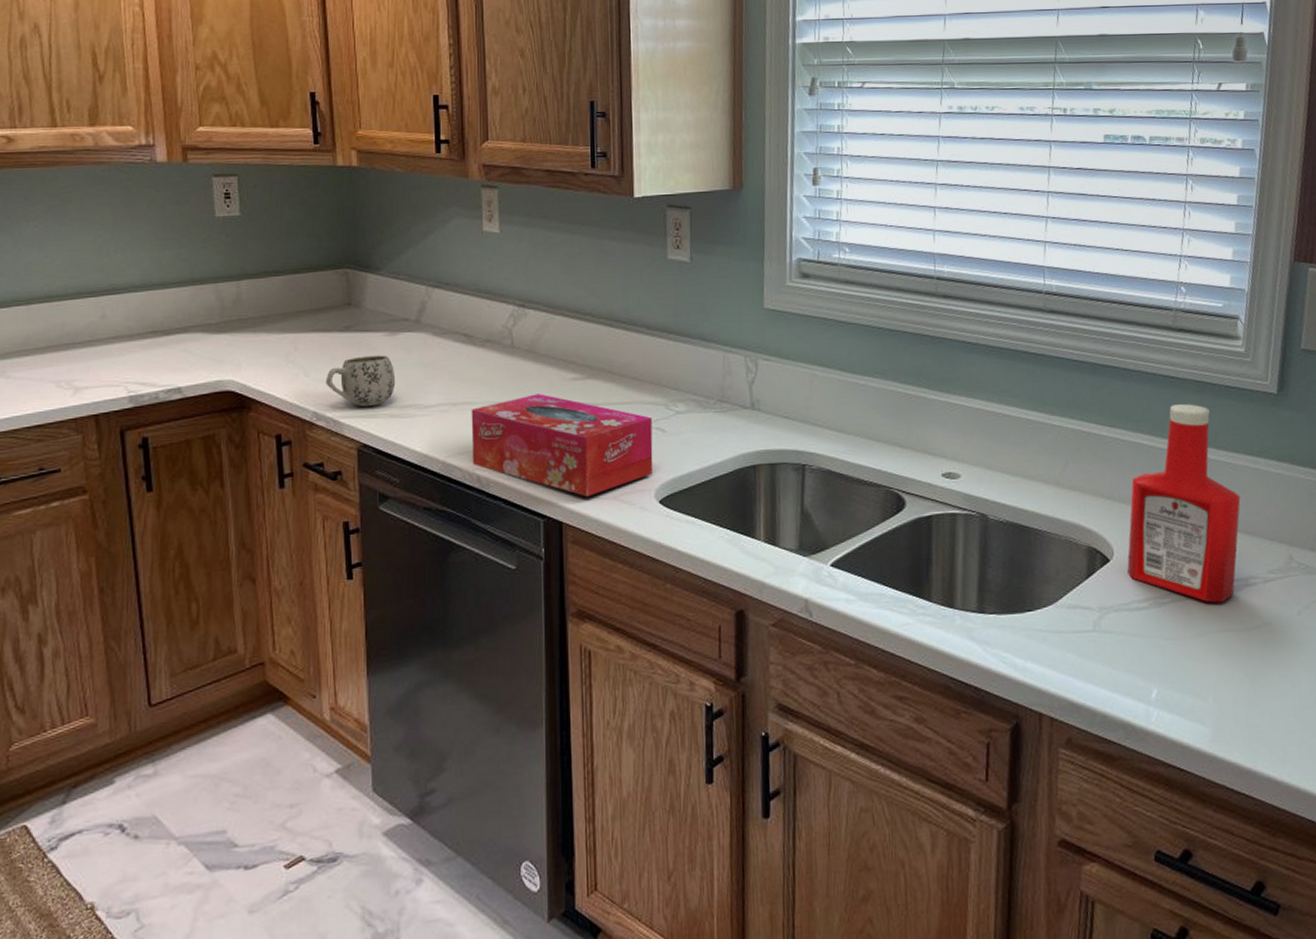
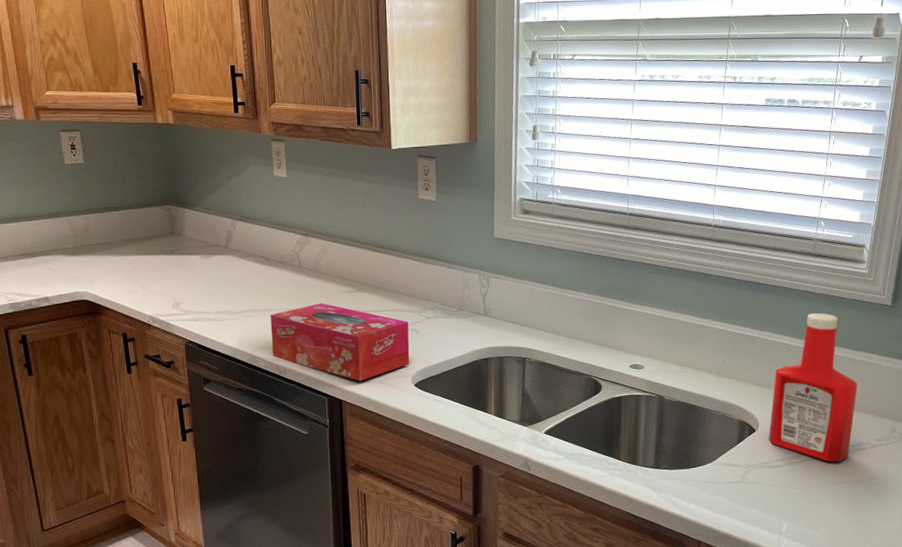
mug: present [325,355,396,407] -> none [158,273,212,313]

